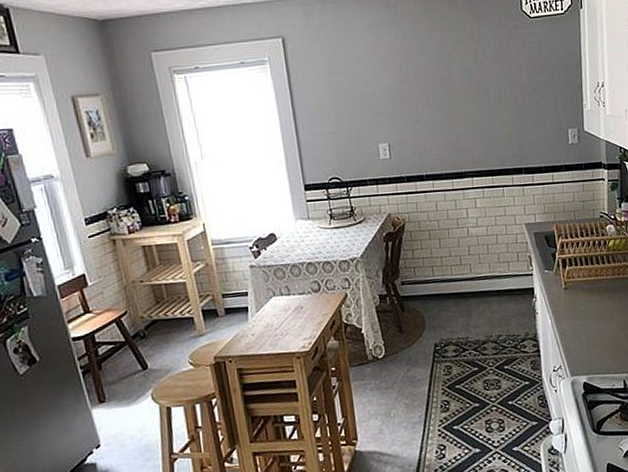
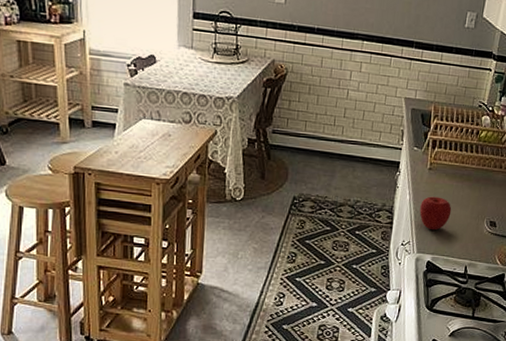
apple: none [564,314,597,350] -> present [419,196,452,231]

